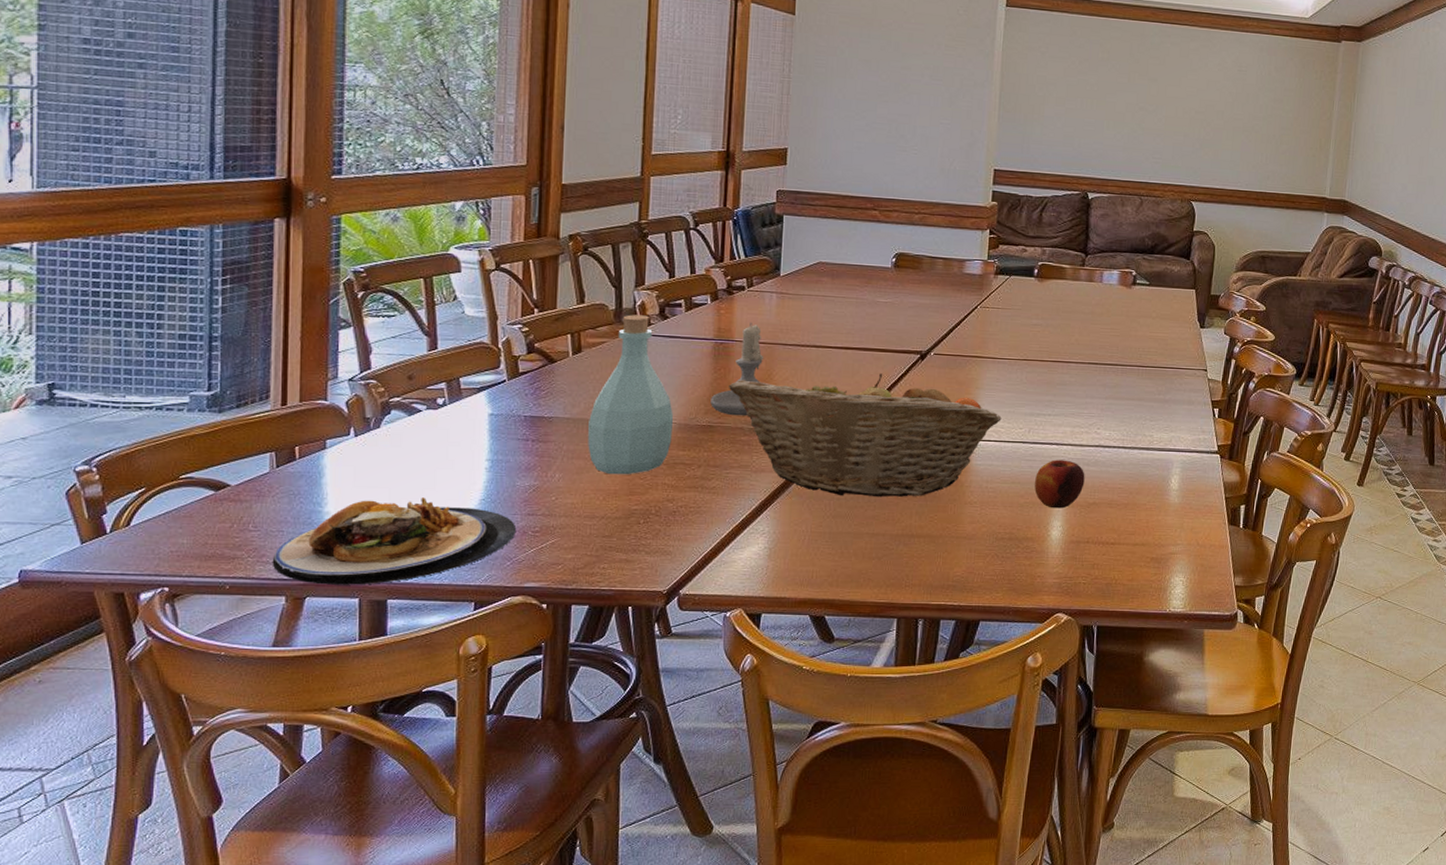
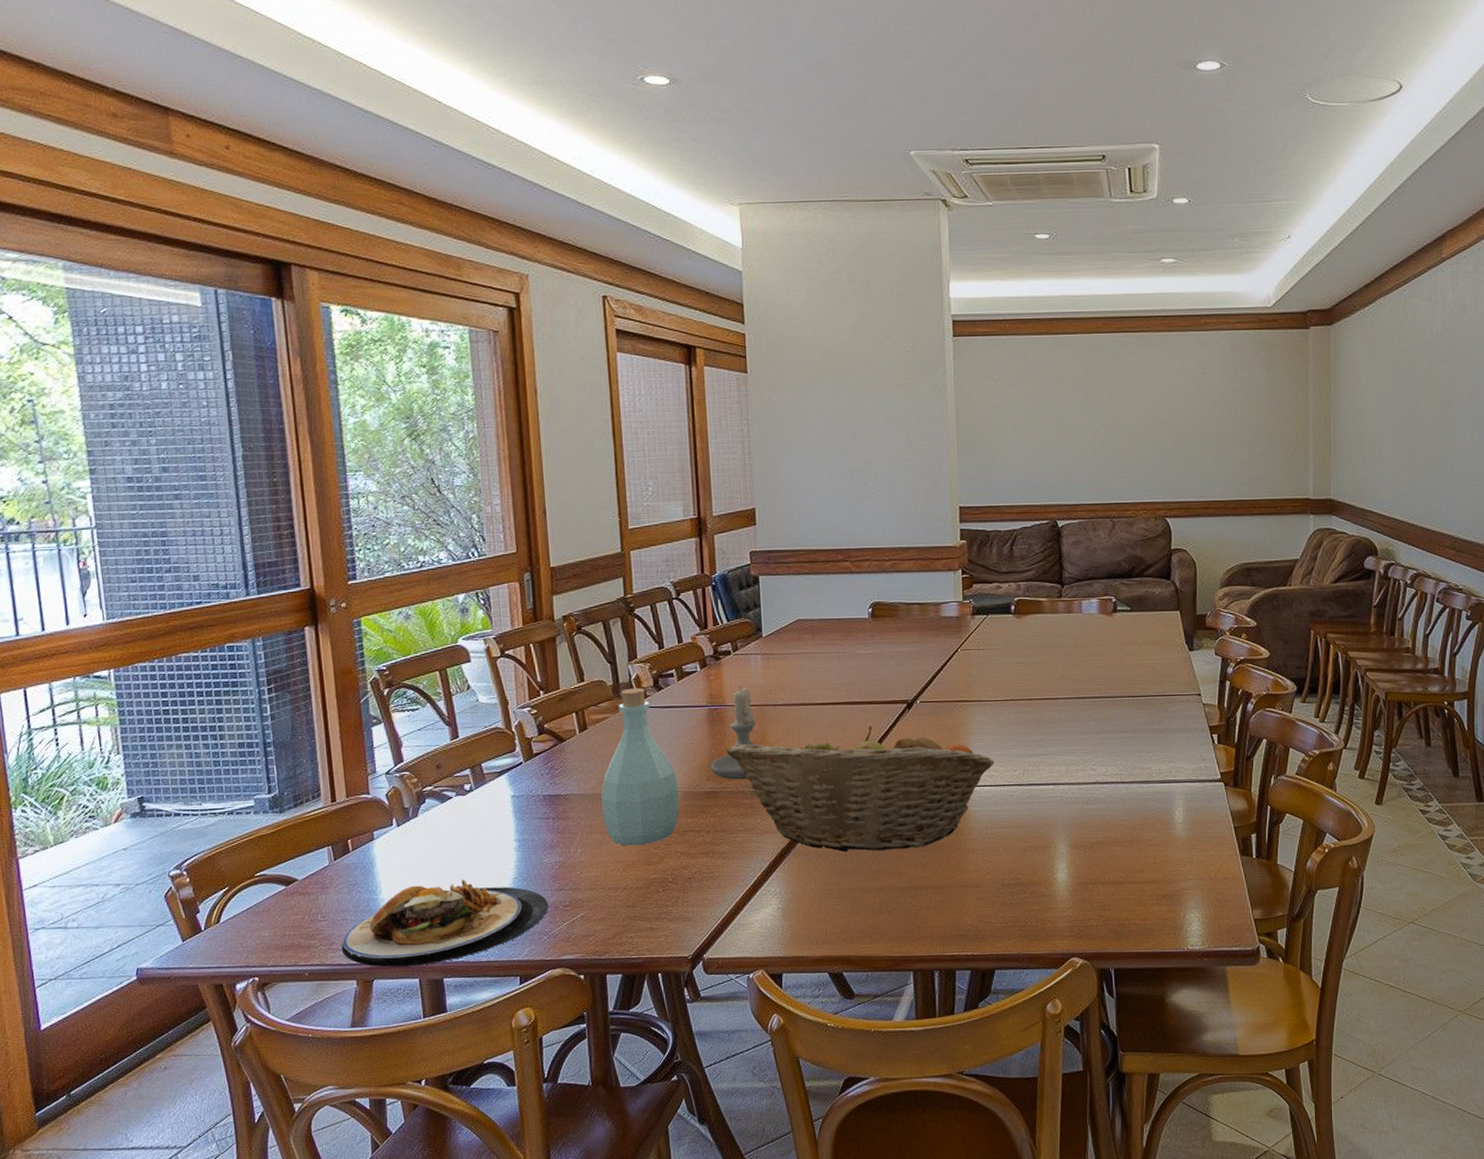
apple: present [1034,459,1085,509] -> none [1035,800,1086,851]

